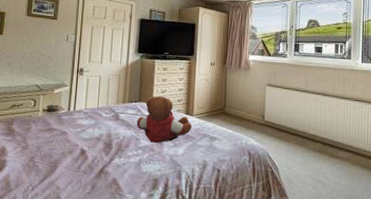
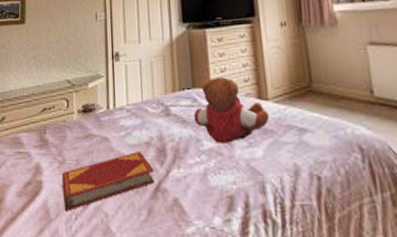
hardback book: none [23,143,100,184] -> present [62,150,154,211]

